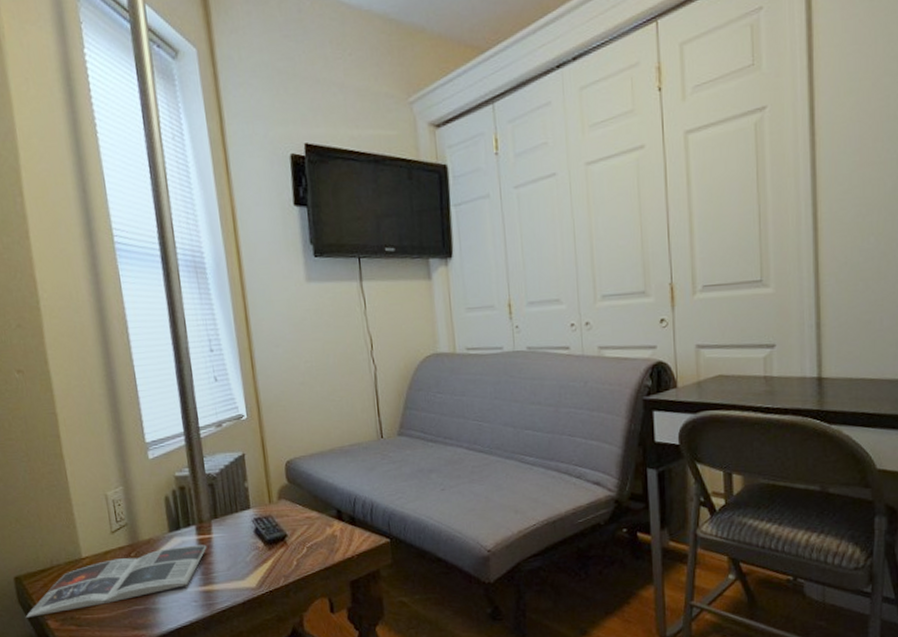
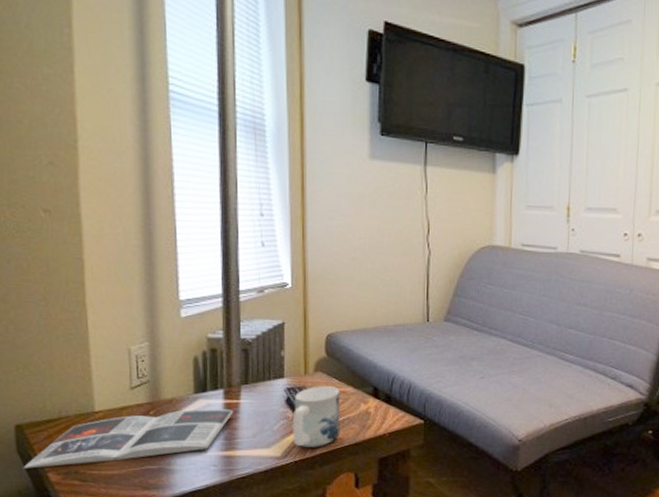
mug: none [262,512,310,576] -> present [292,386,340,447]

